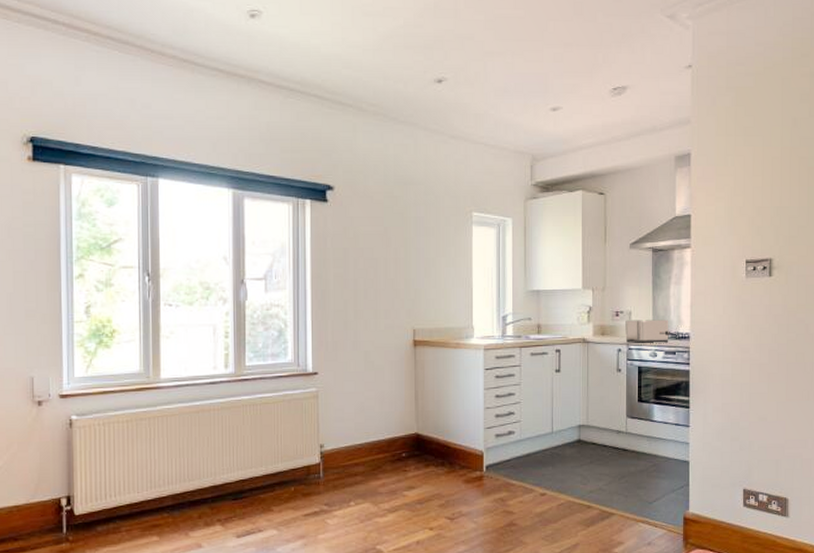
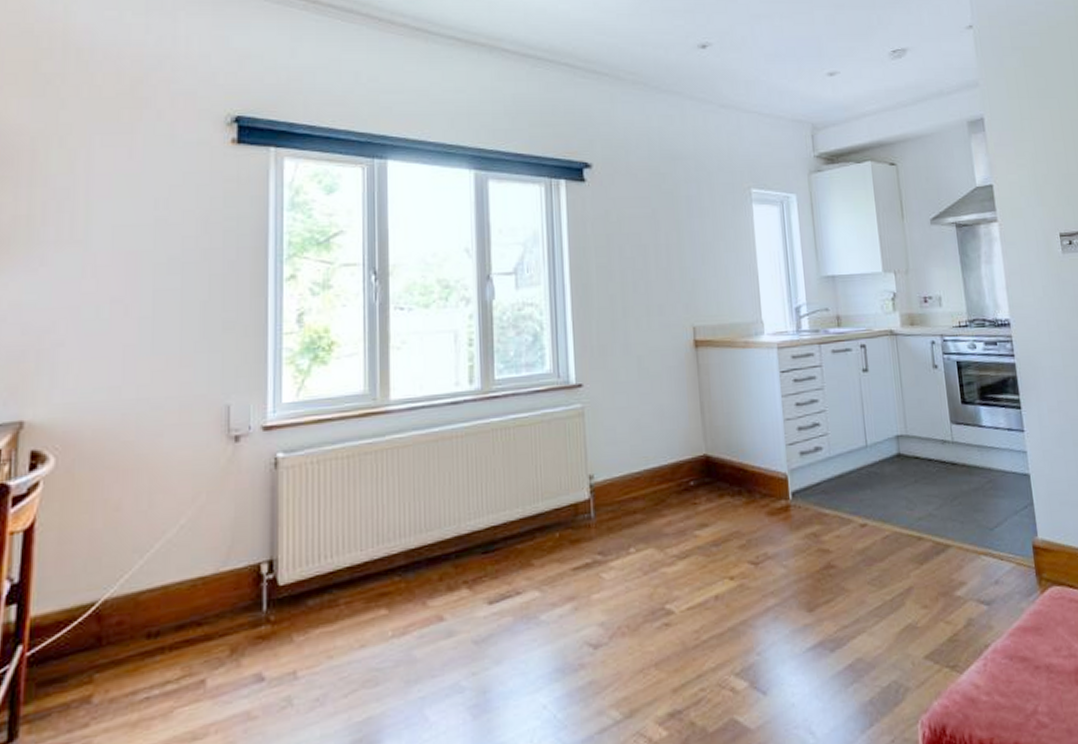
toaster: present [625,319,670,343] -> none [936,304,988,334]

